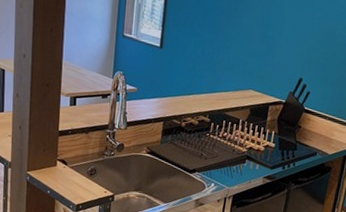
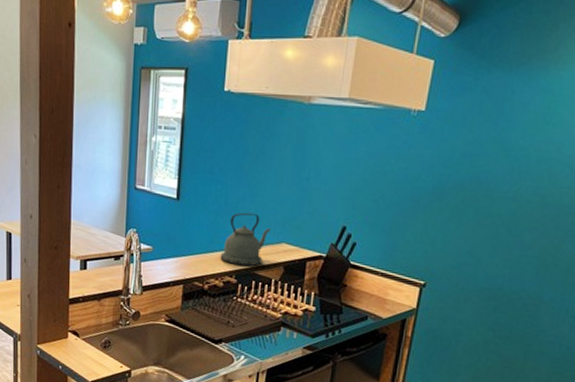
kettle: none [196,62,241,108] -> present [220,212,271,267]

